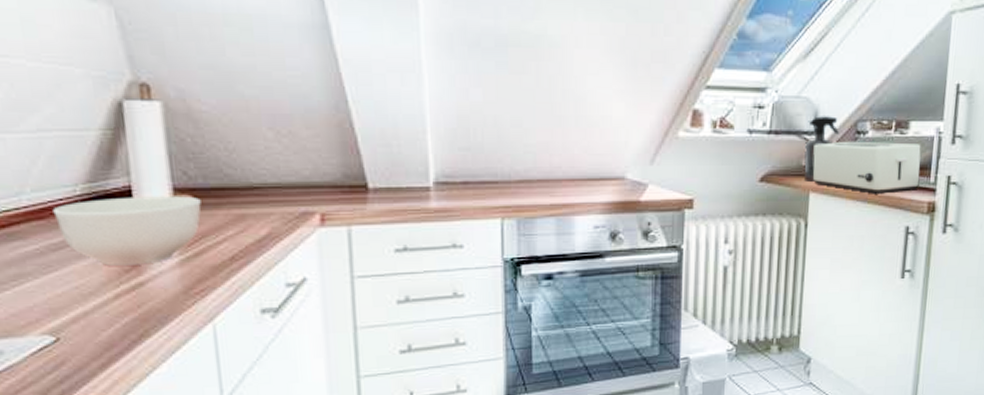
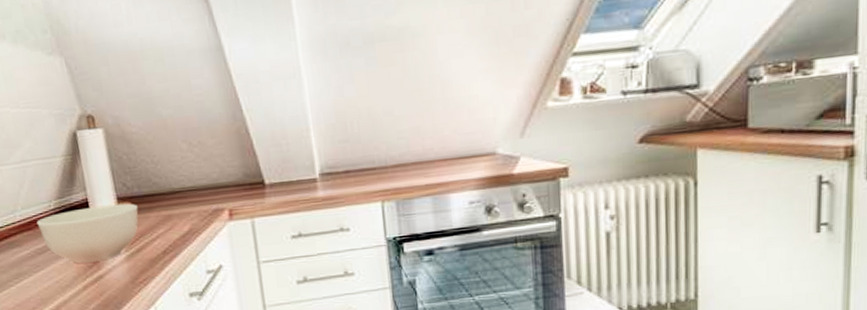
spray bottle: present [804,116,839,182] -> none [688,66,727,138]
toaster: present [812,141,921,194] -> none [698,83,832,144]

